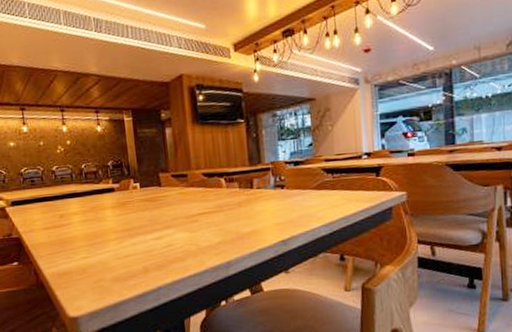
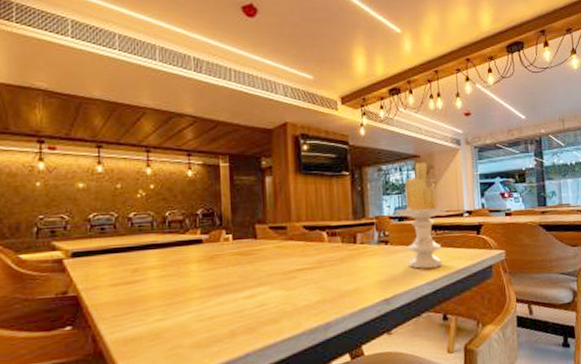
candle: none [290,104,347,212] -> present [395,161,450,269]

